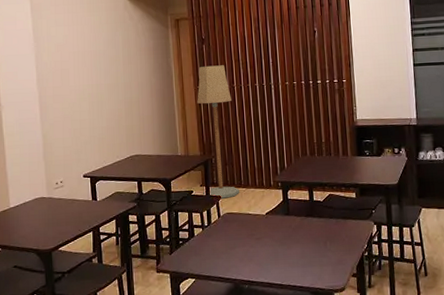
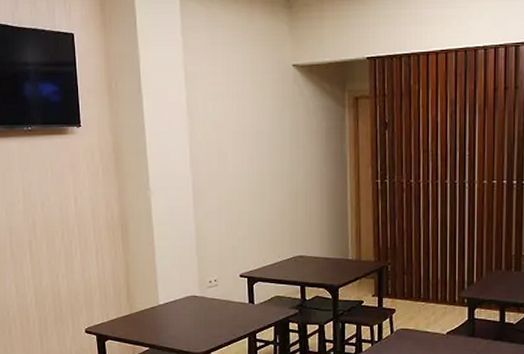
floor lamp: present [197,65,239,199] -> none [374,156,417,312]

